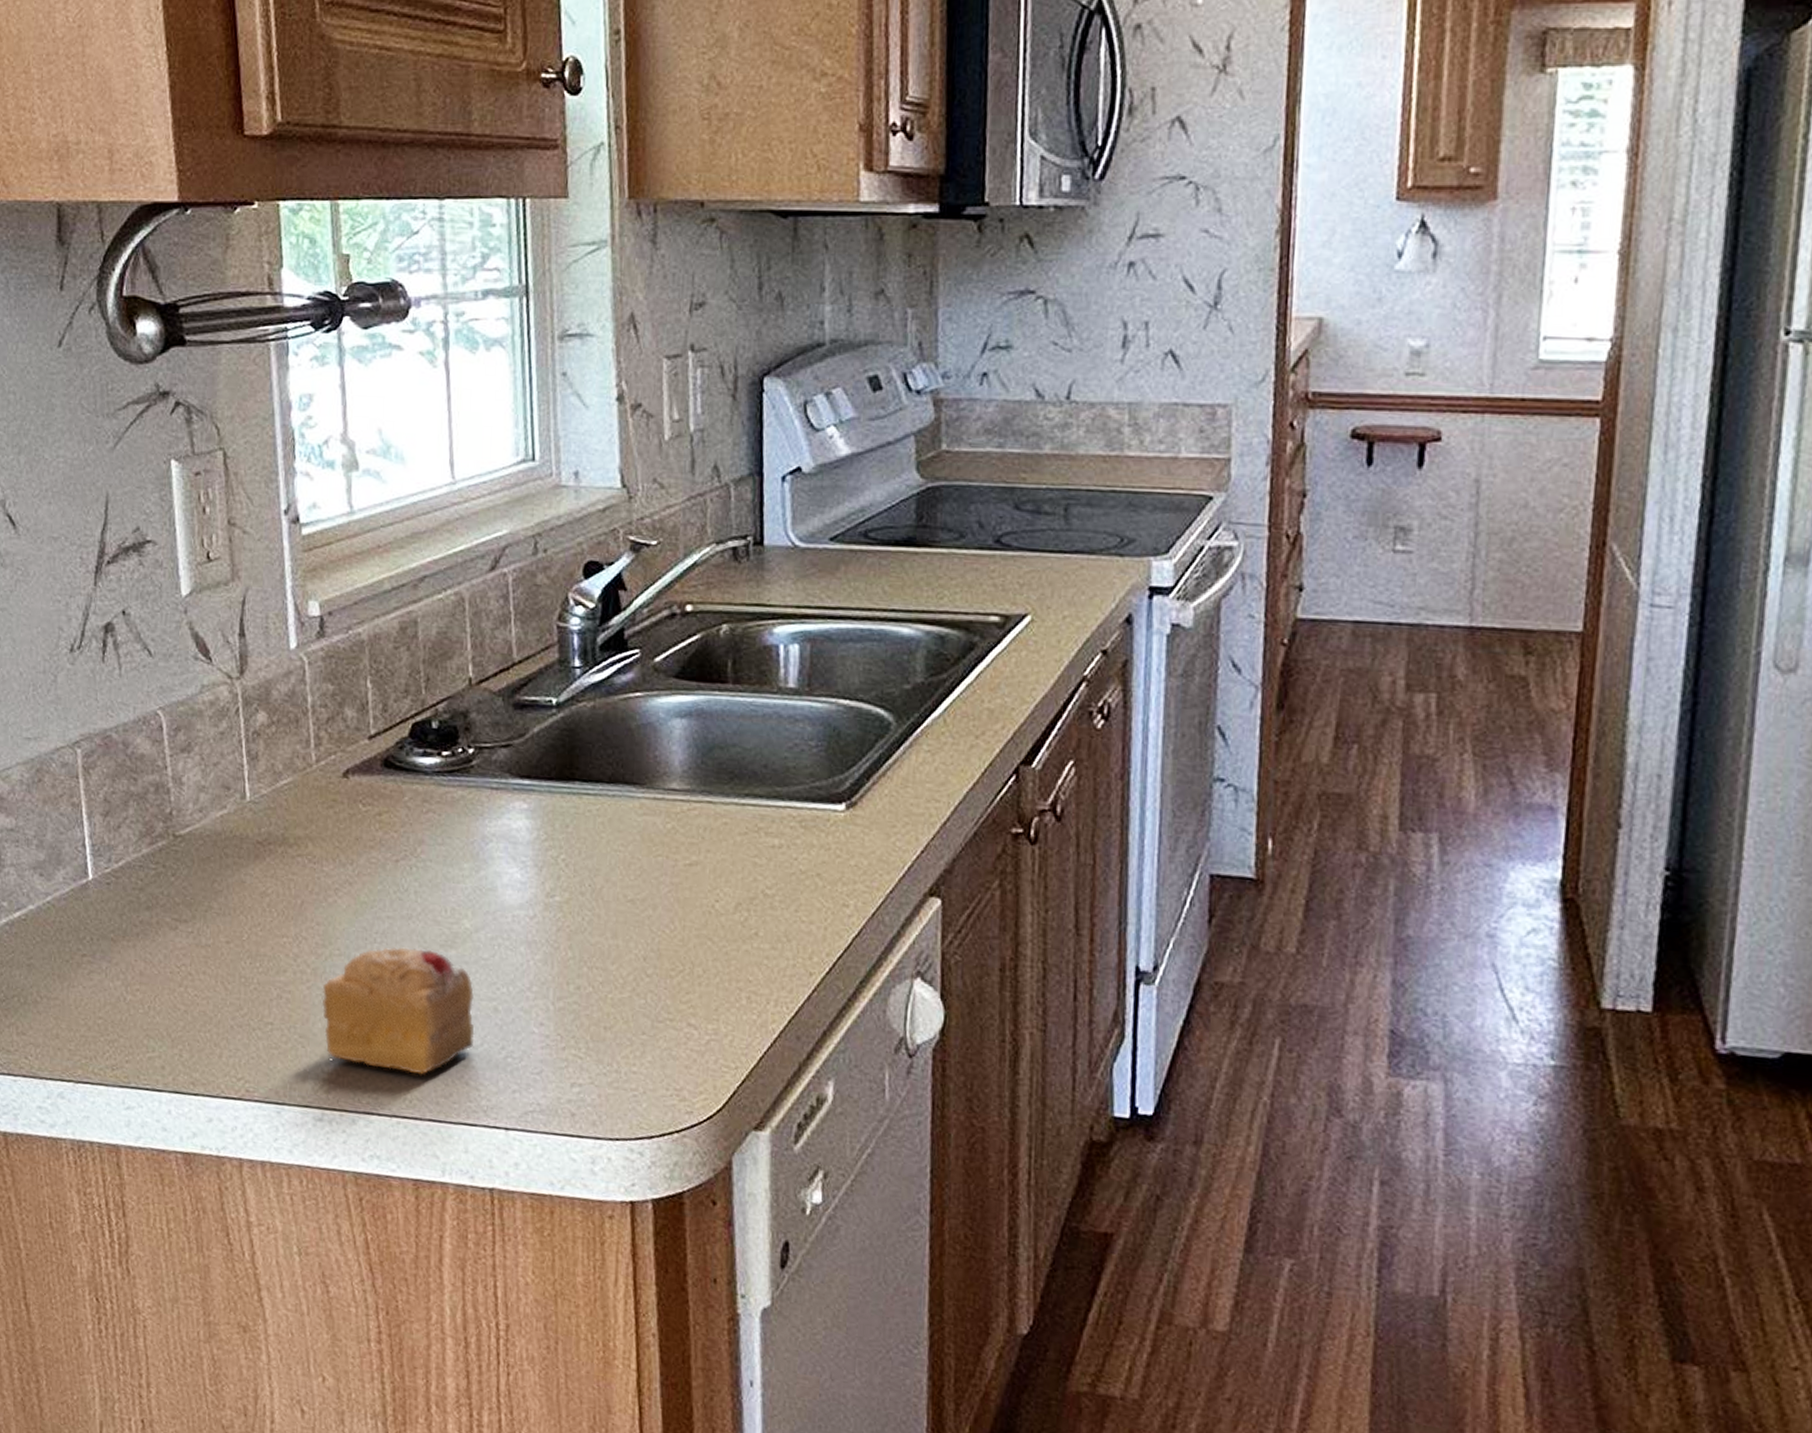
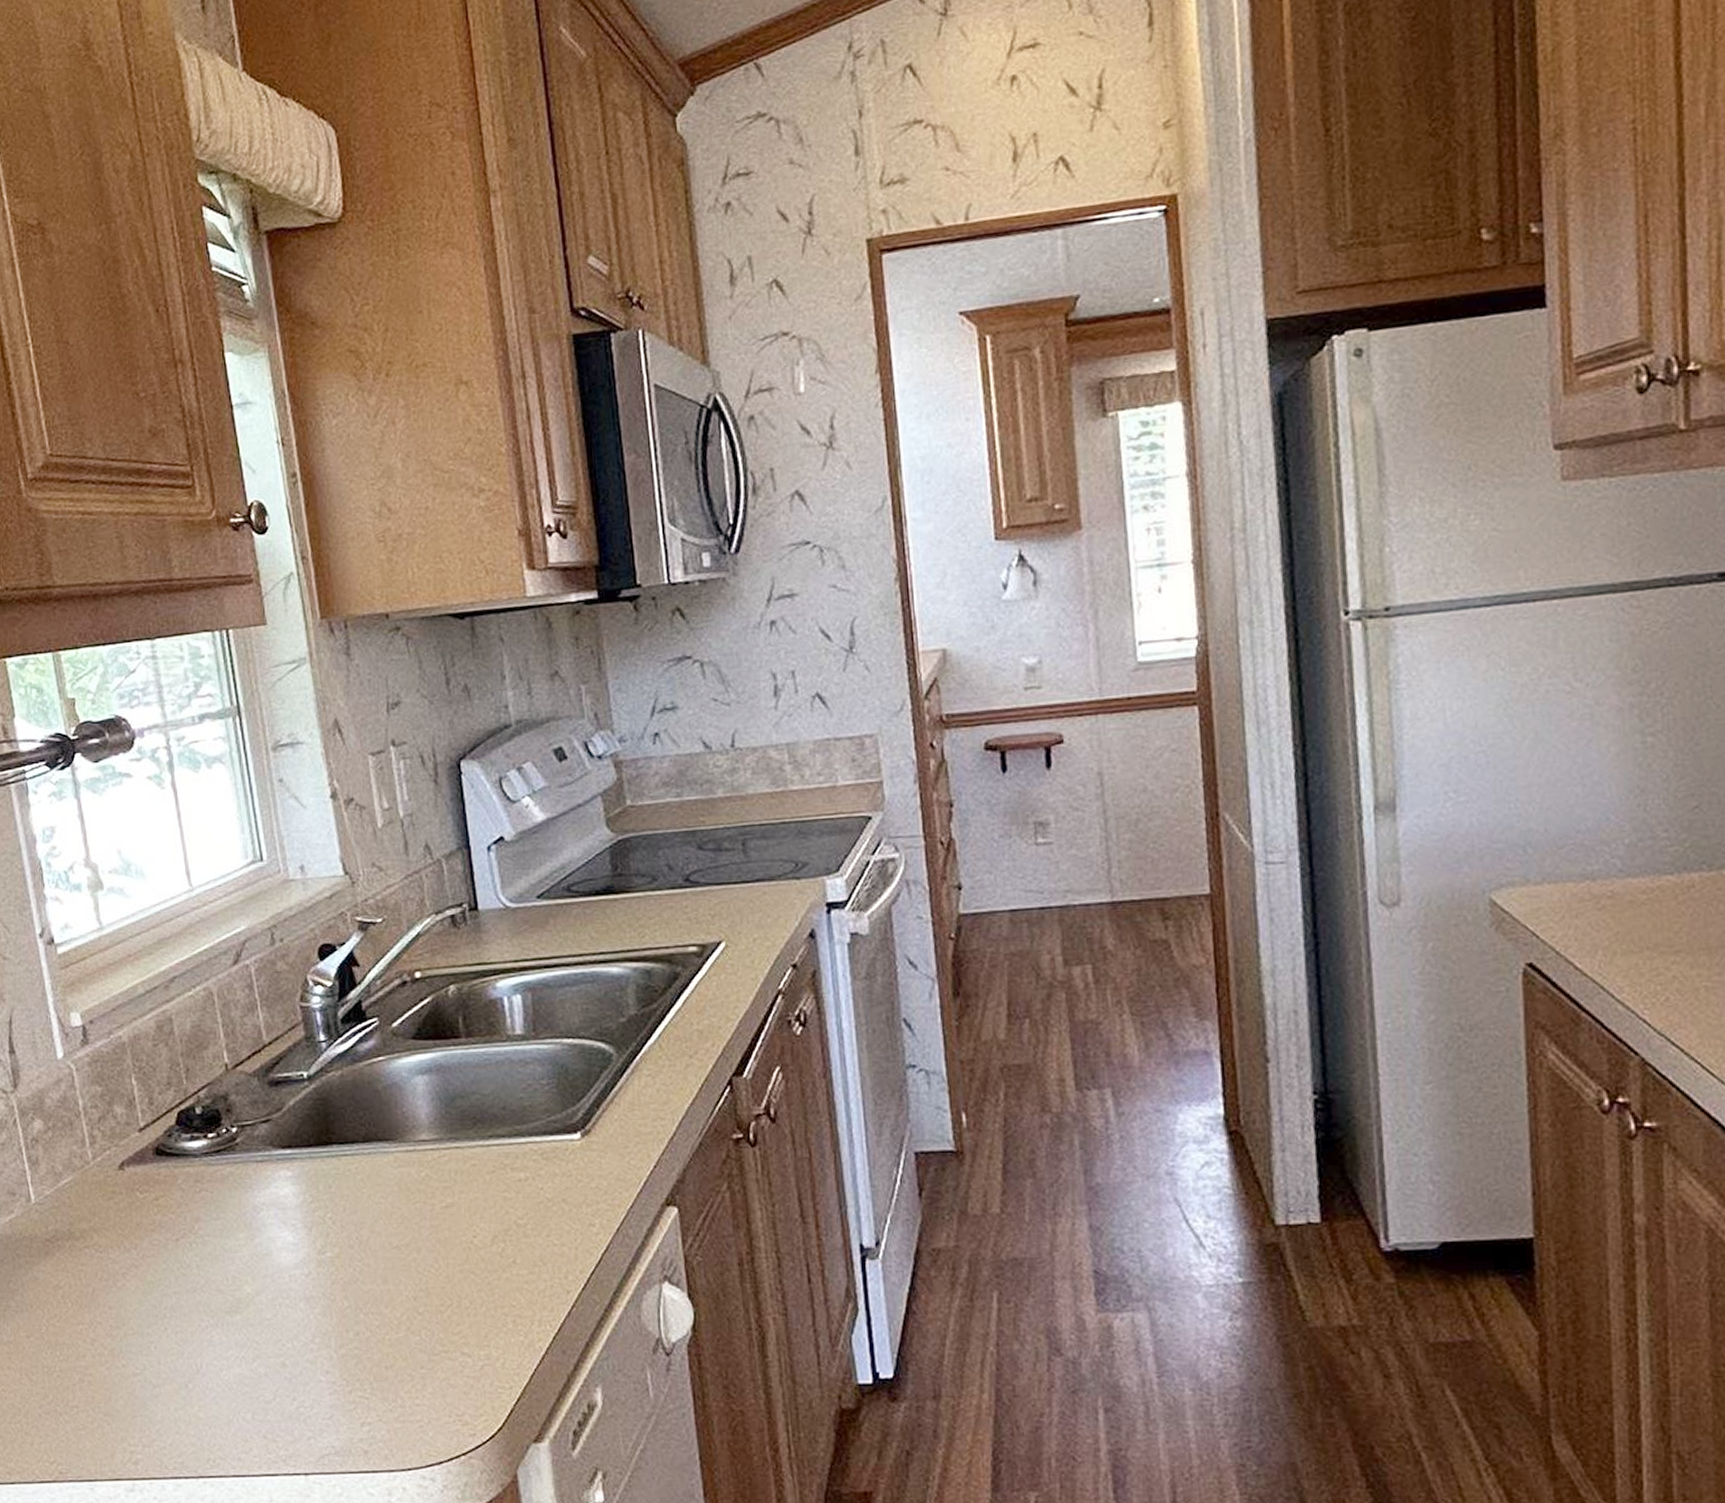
cake slice: present [321,947,475,1075] -> none [121,1317,267,1435]

